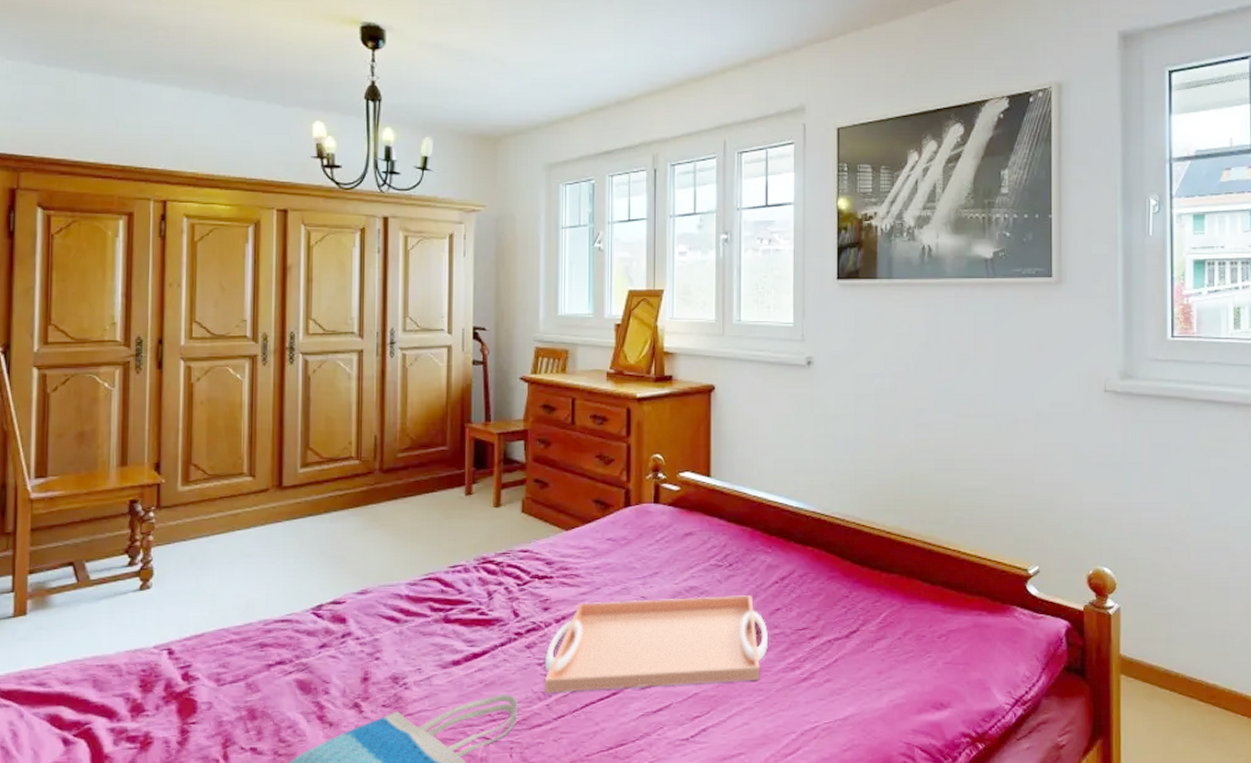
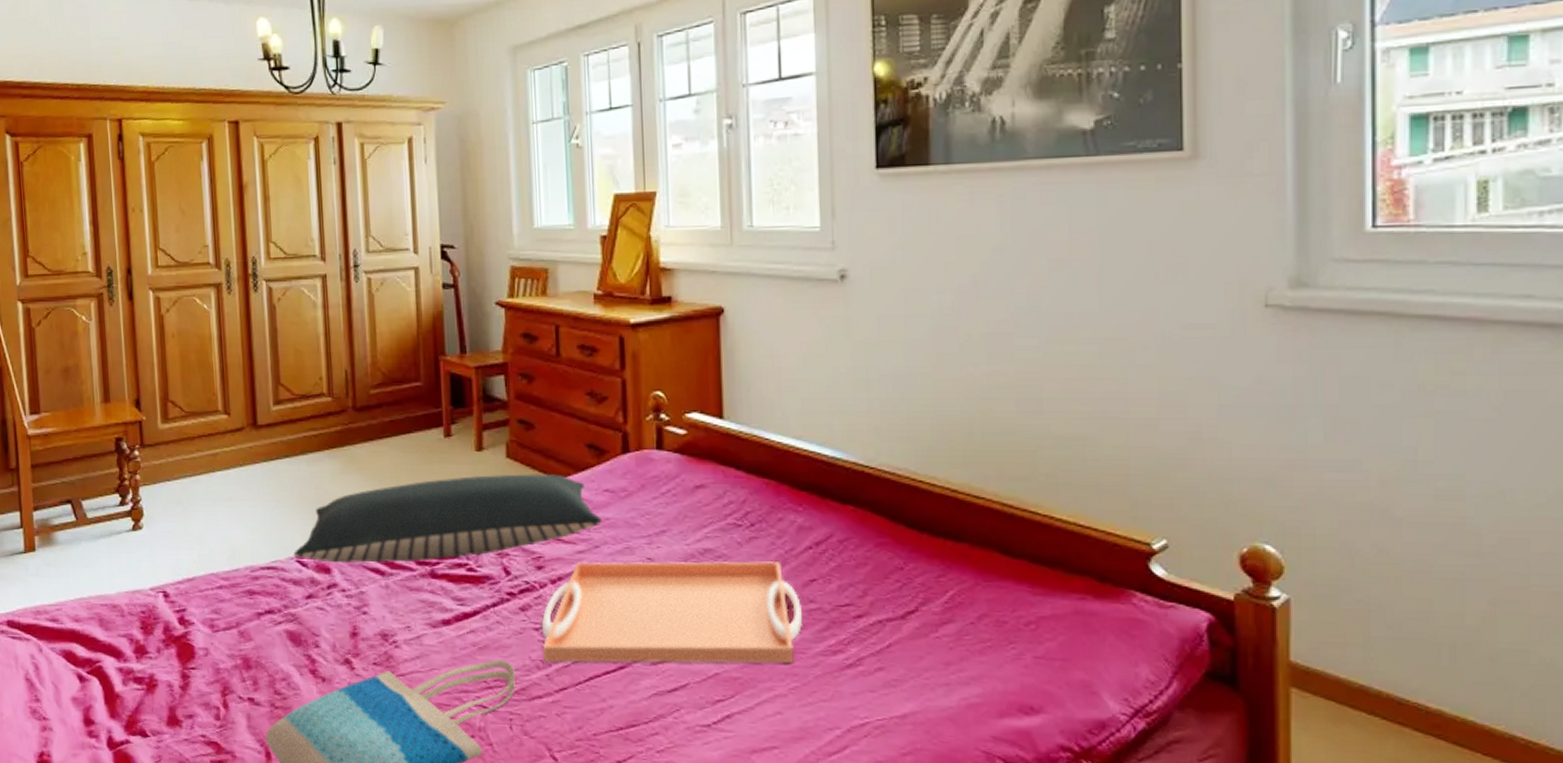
pillow: none [310,526,604,613] -> present [293,474,602,563]

